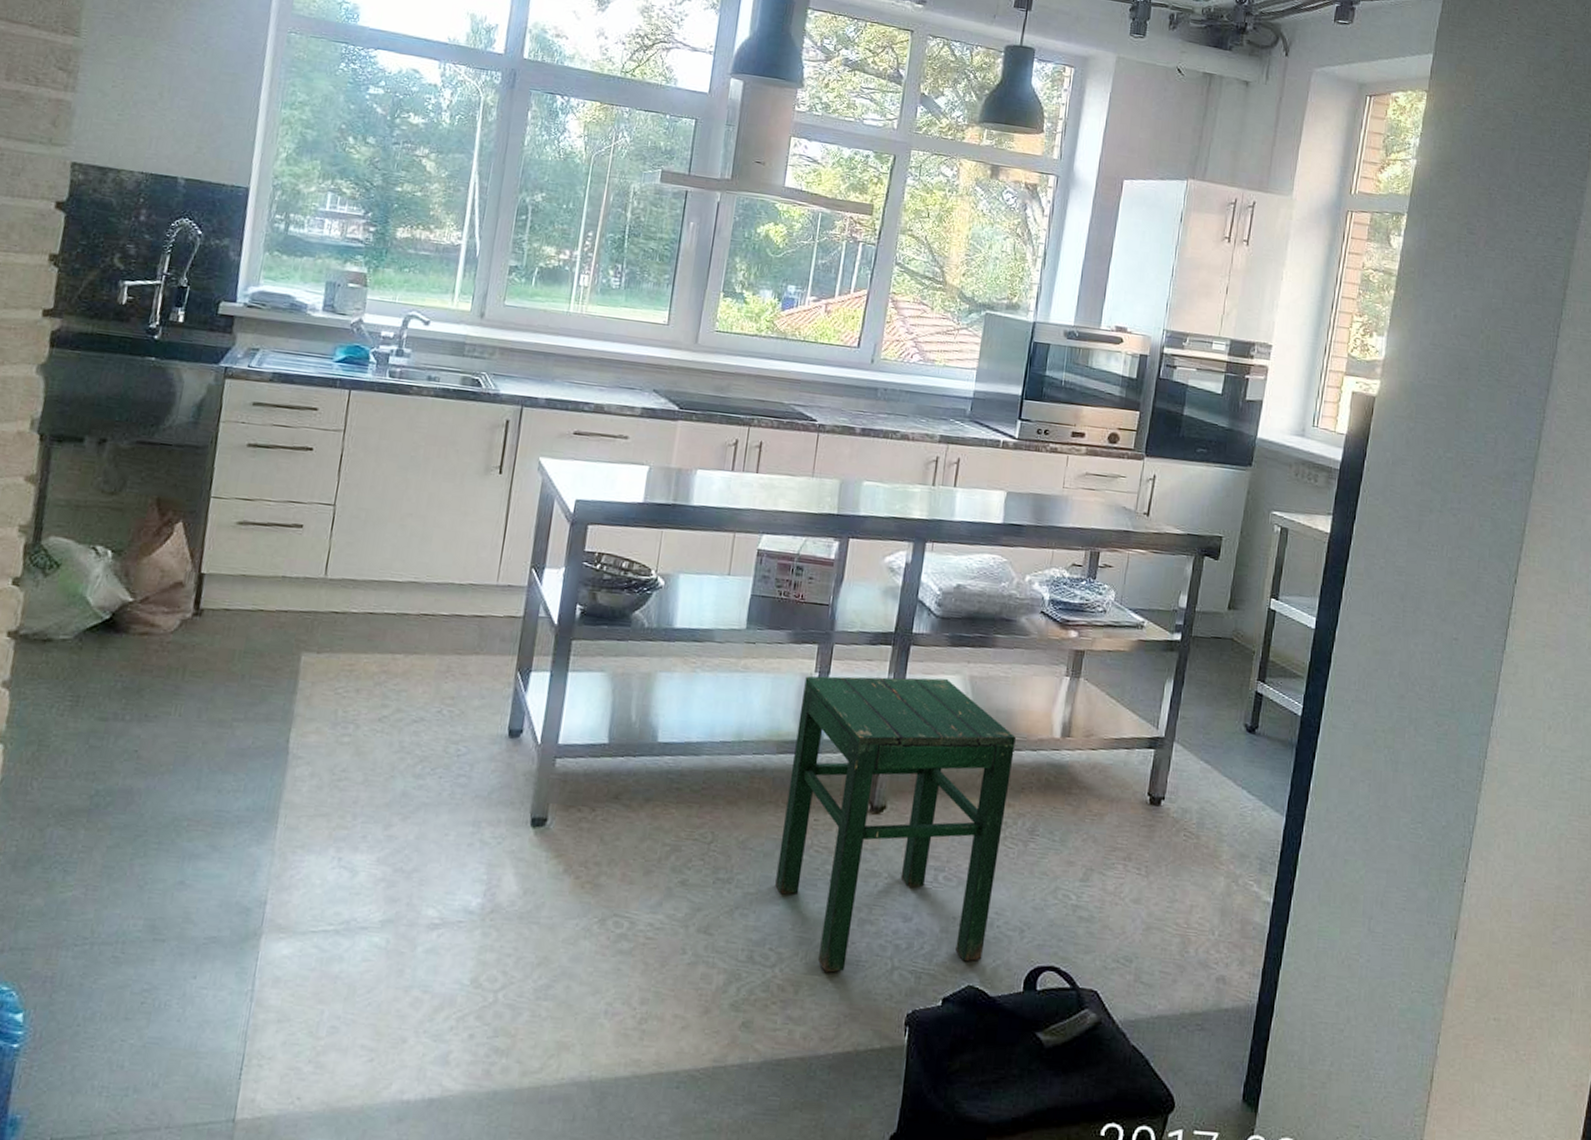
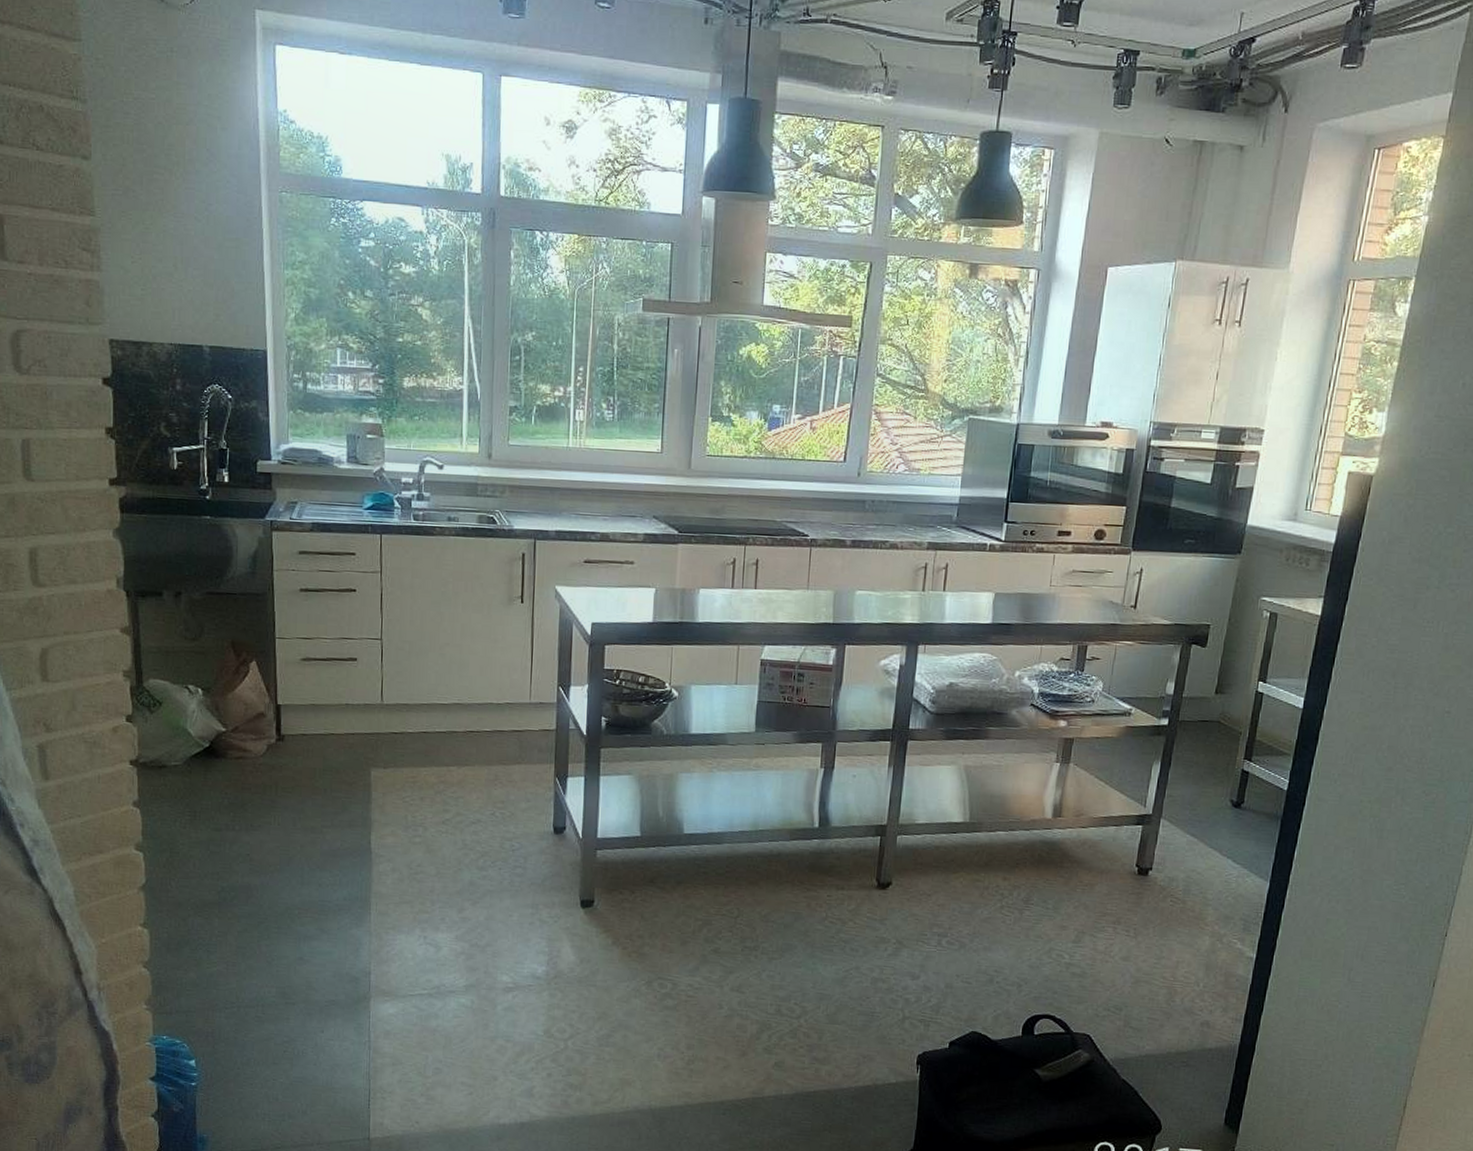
stool: present [775,676,1016,973] -> none [796,768,1009,1022]

